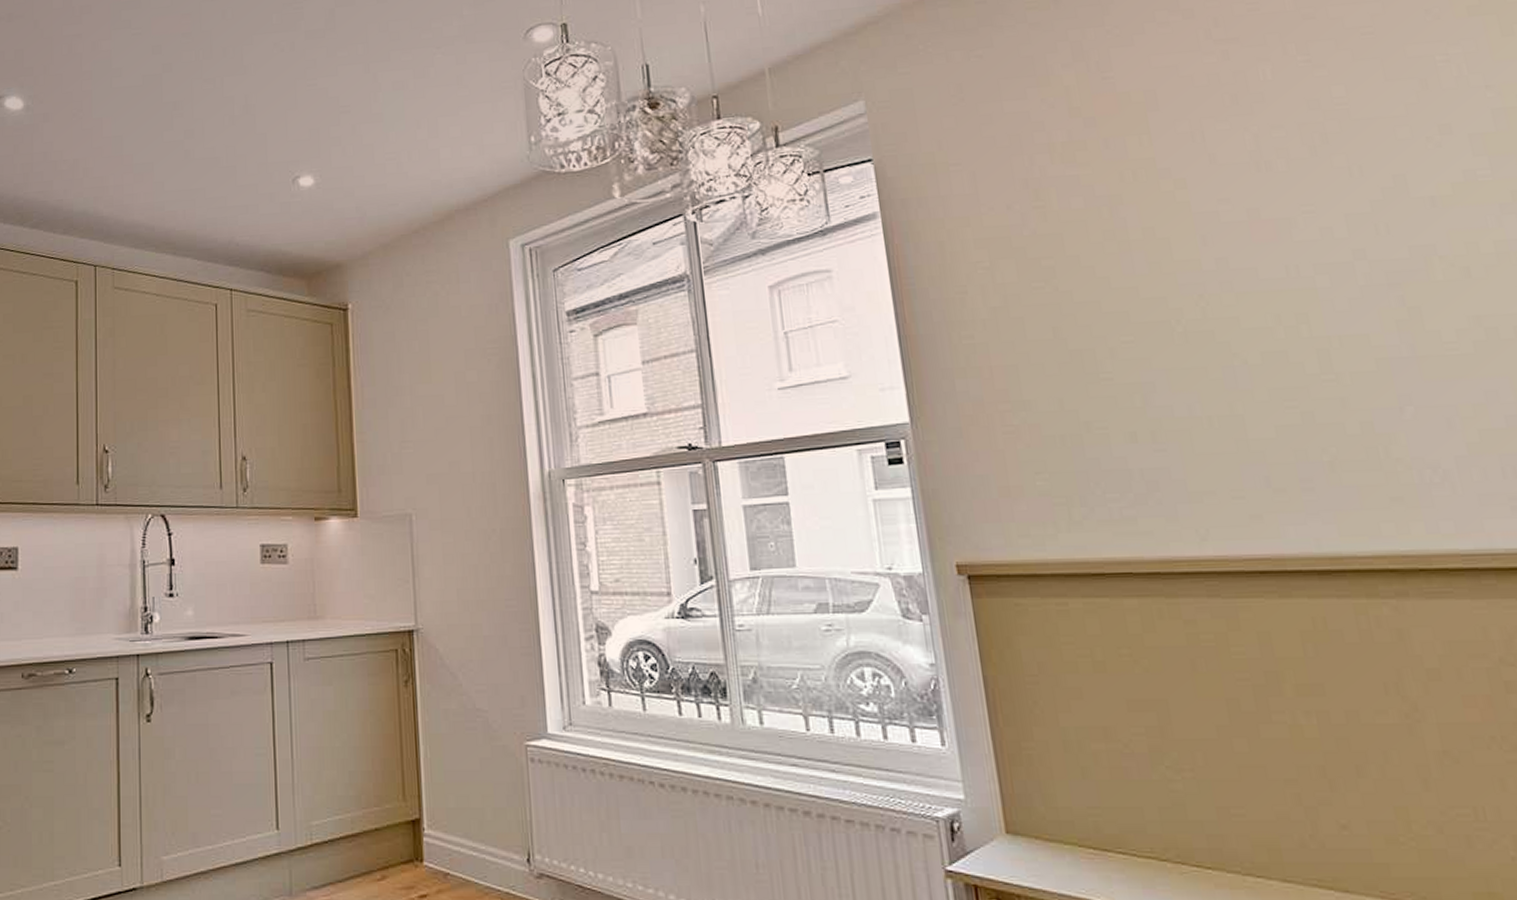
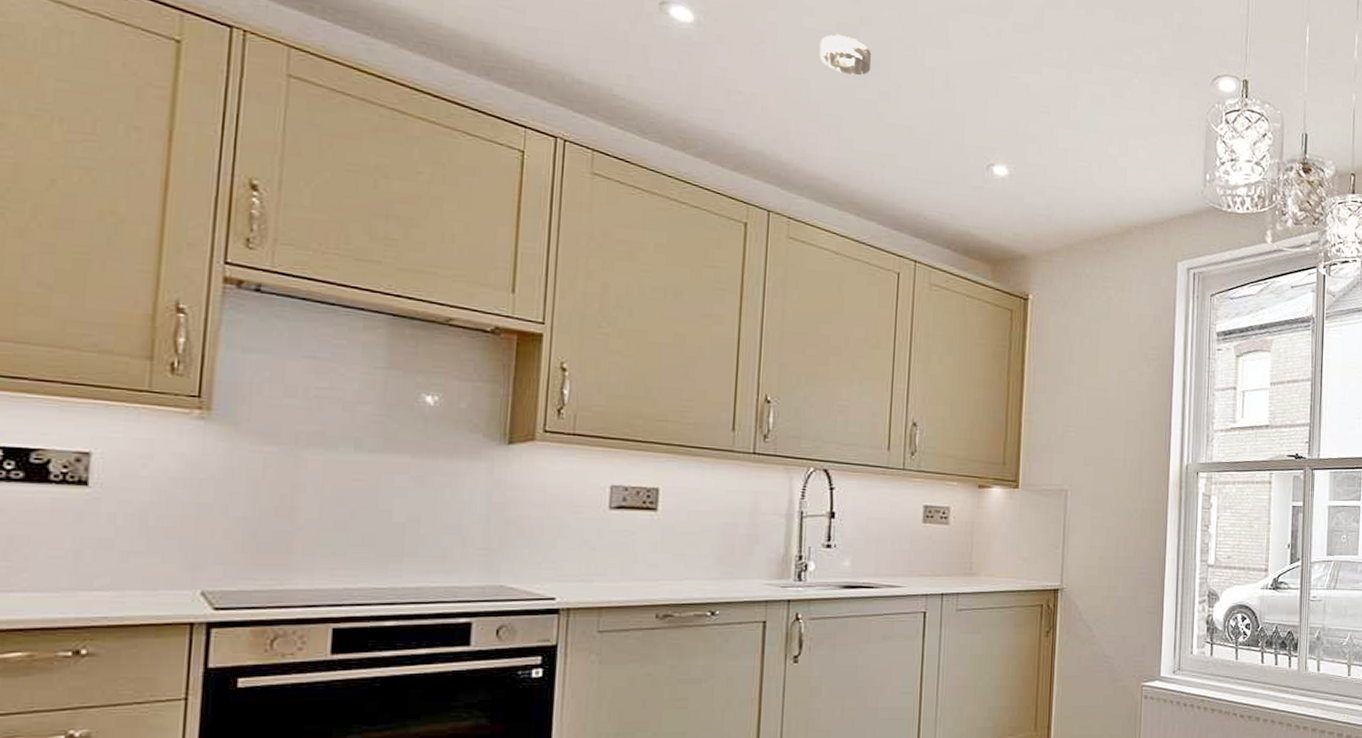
smoke detector: none [129,86,176,122] -> present [819,33,872,76]

